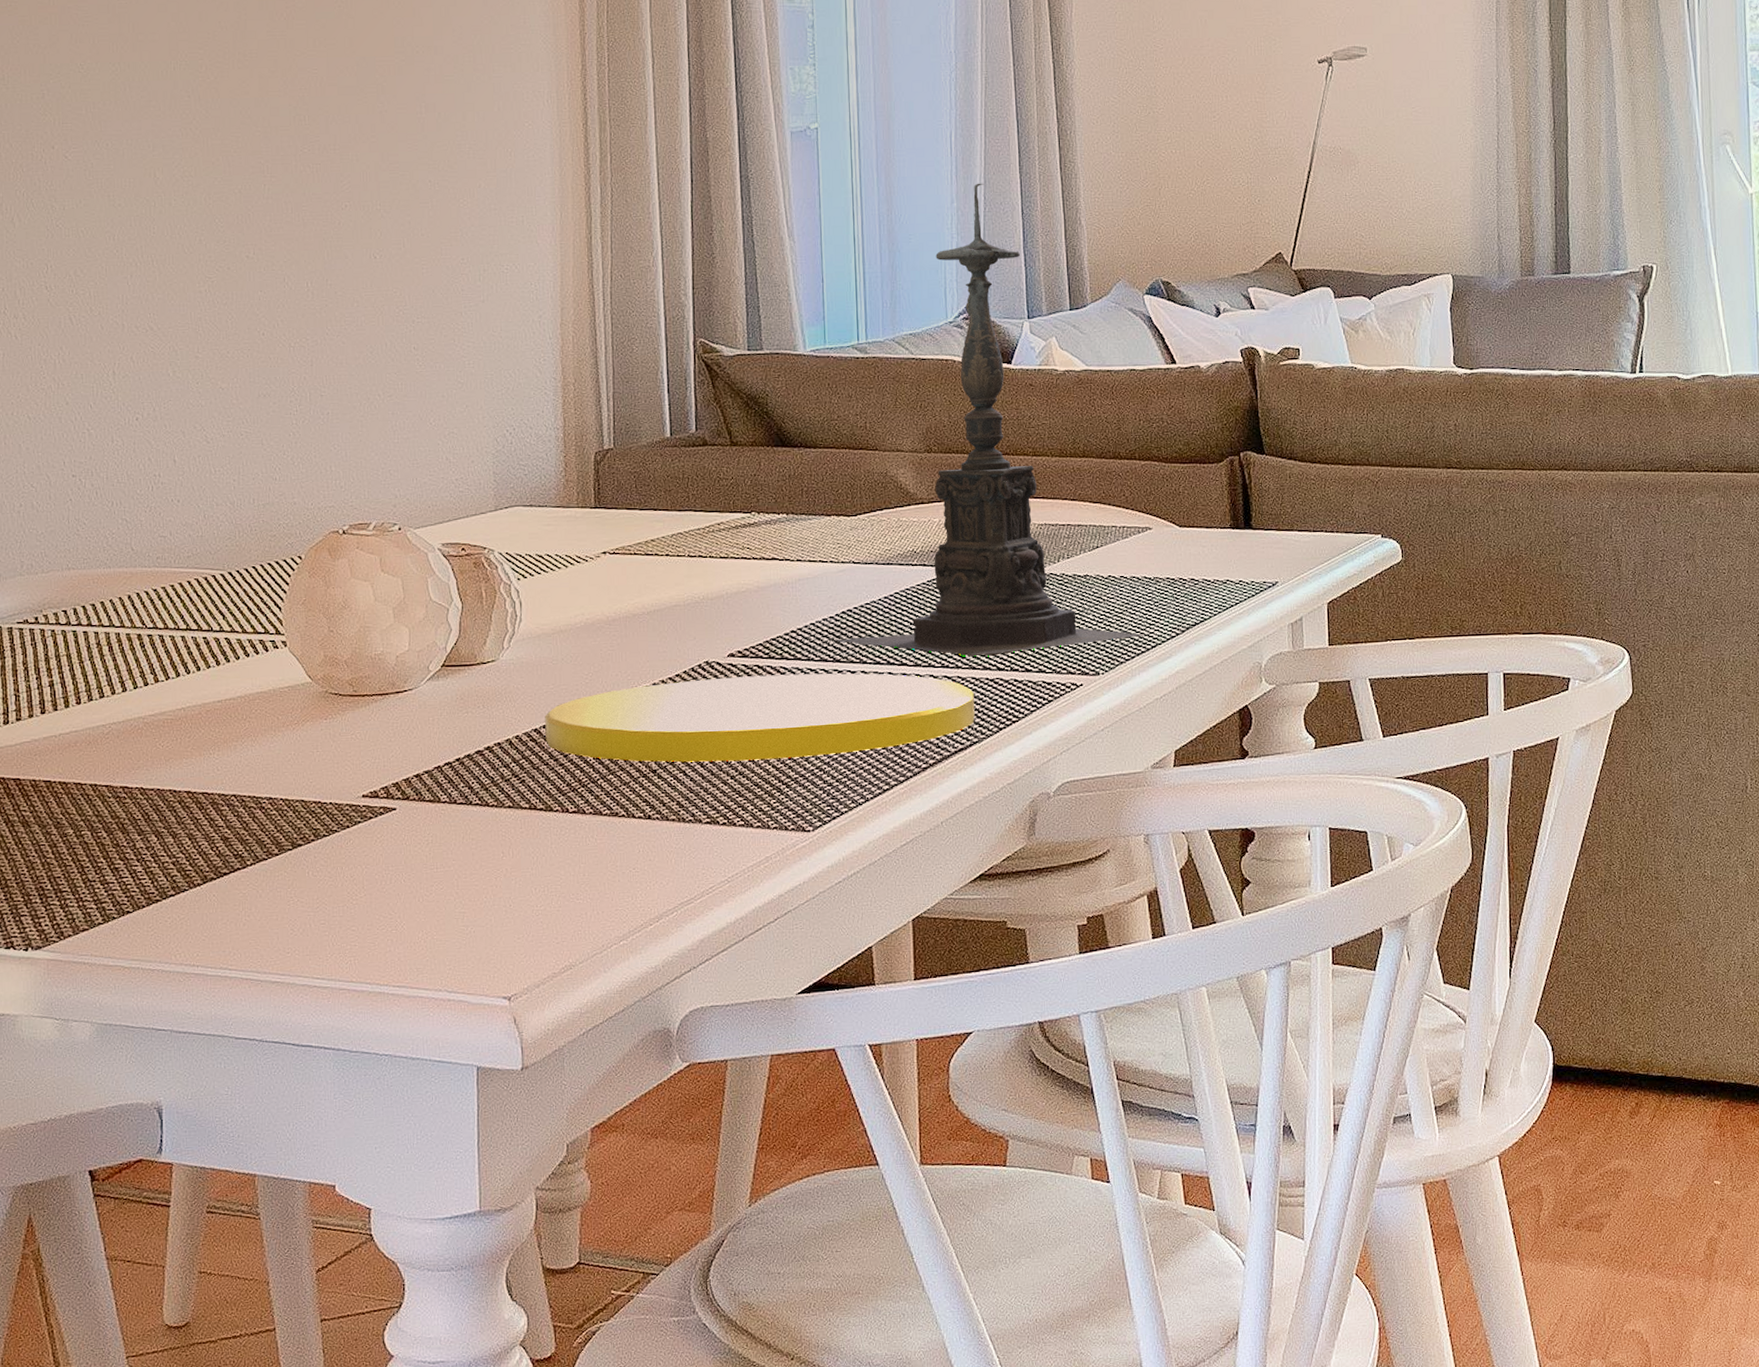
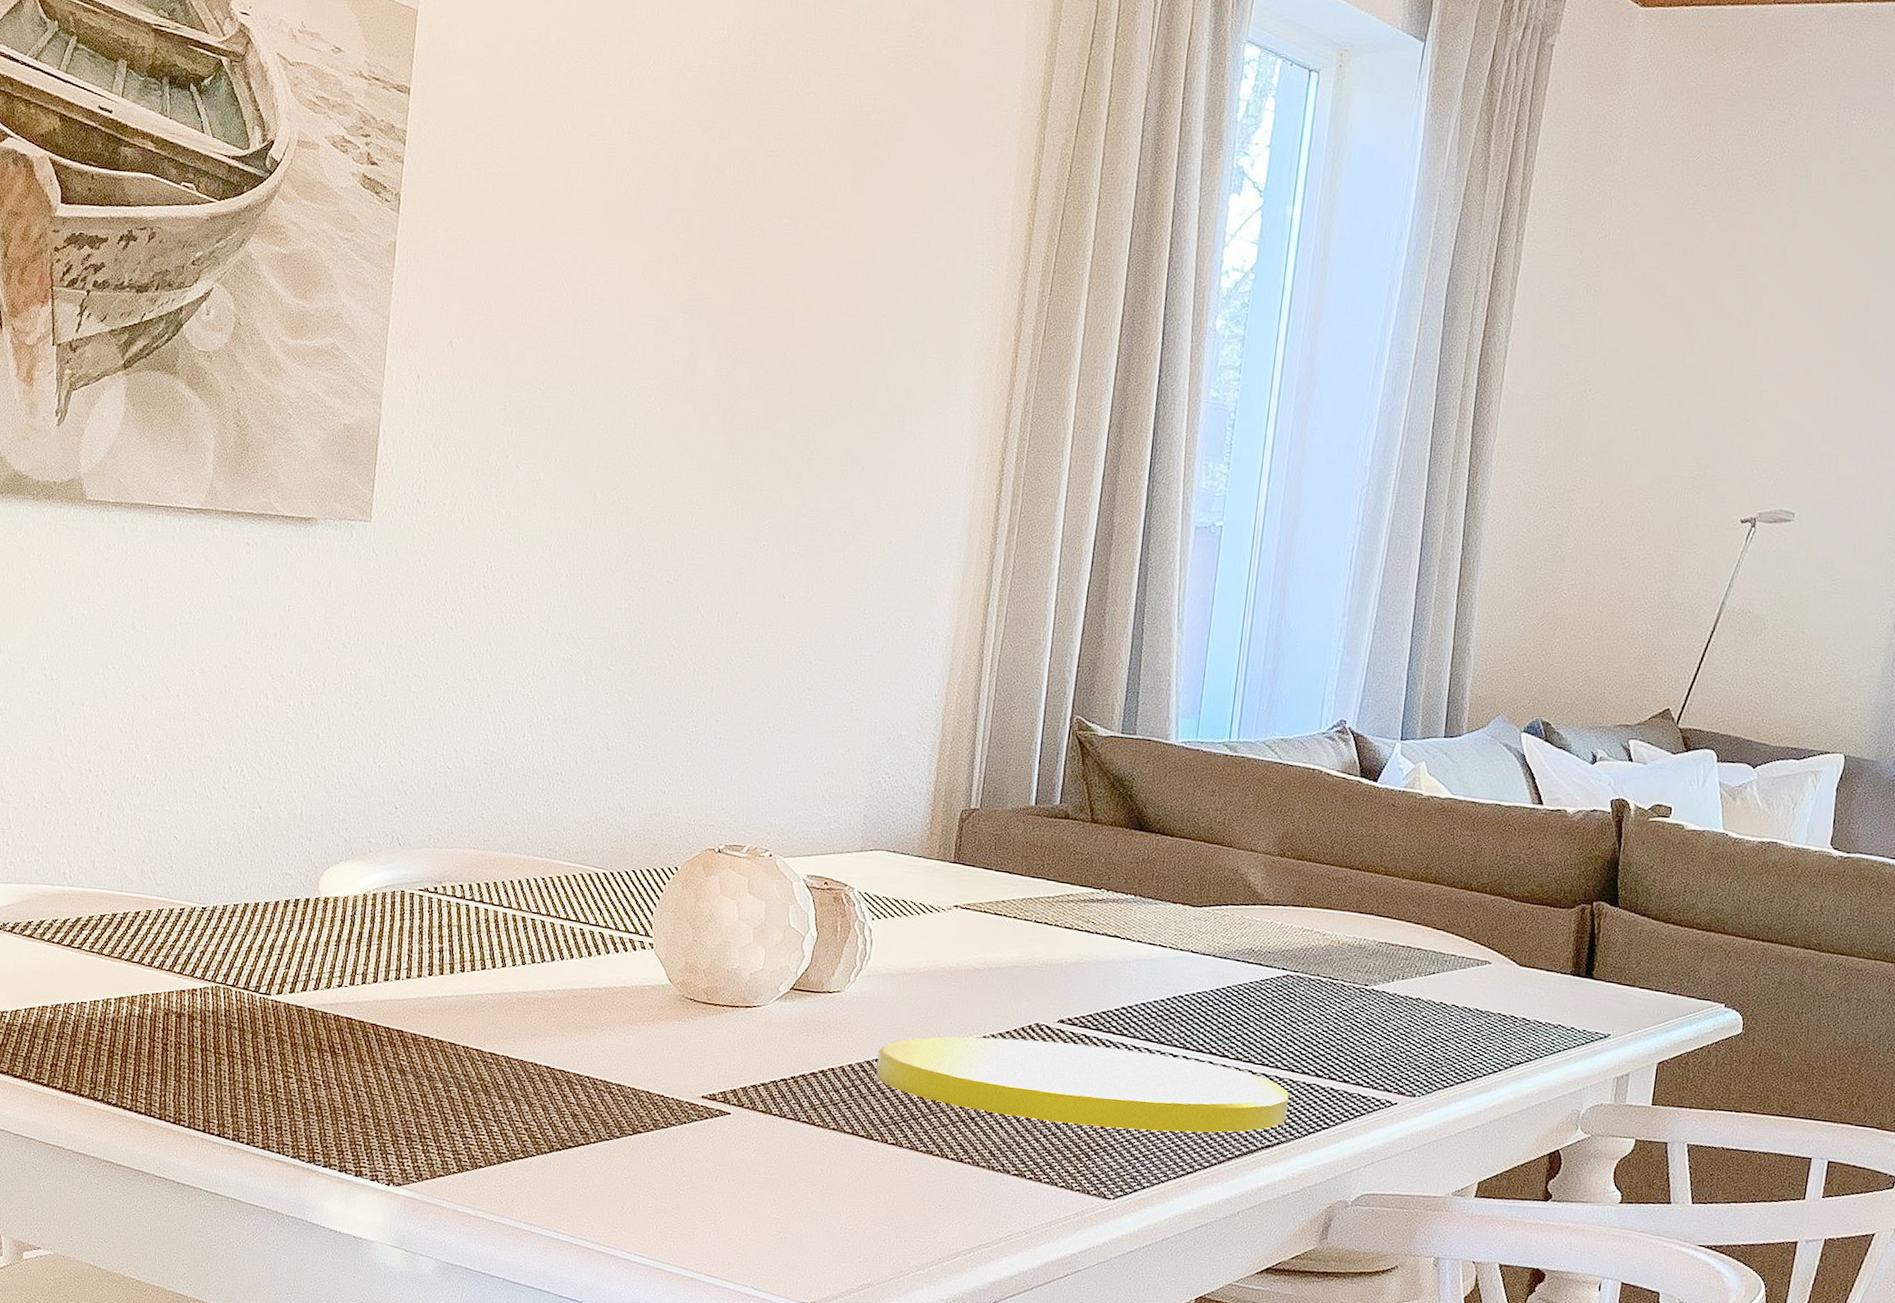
candle holder: present [835,183,1144,657] -> none [1163,600,1467,1067]

